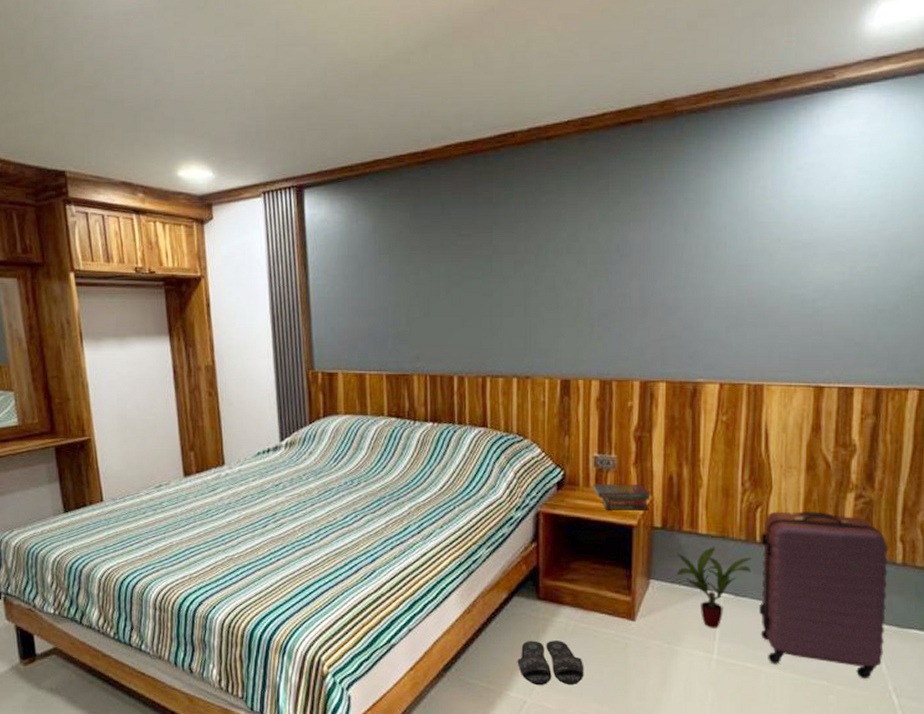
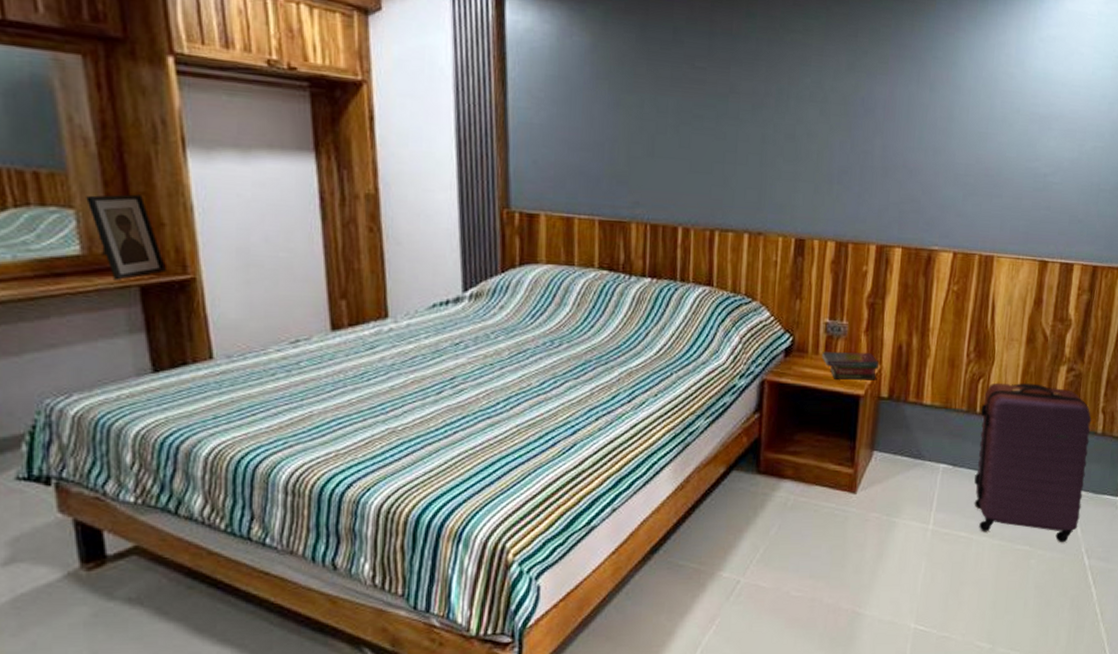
picture frame: none [20,378,71,443] -> present [86,194,166,280]
slippers: present [517,640,584,685] -> none [732,516,802,563]
potted plant: present [676,547,752,628] -> none [899,417,972,499]

